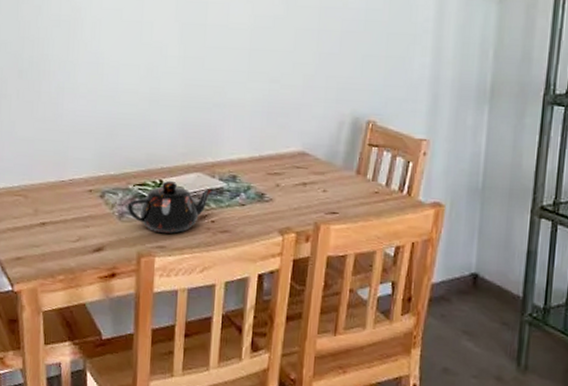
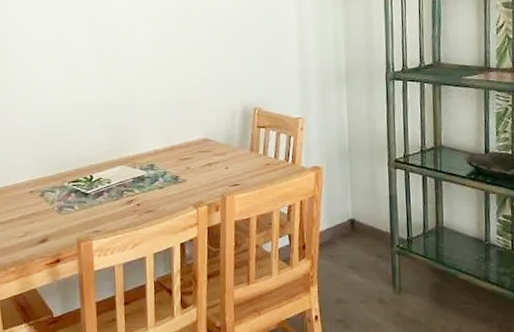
teapot: present [127,180,215,234] -> none [64,175,138,220]

